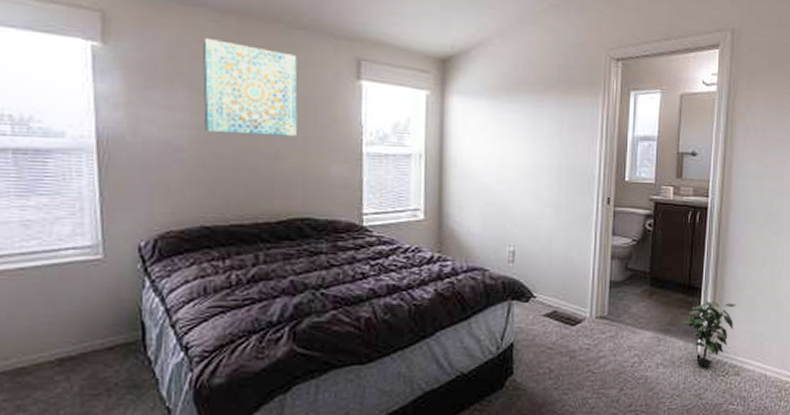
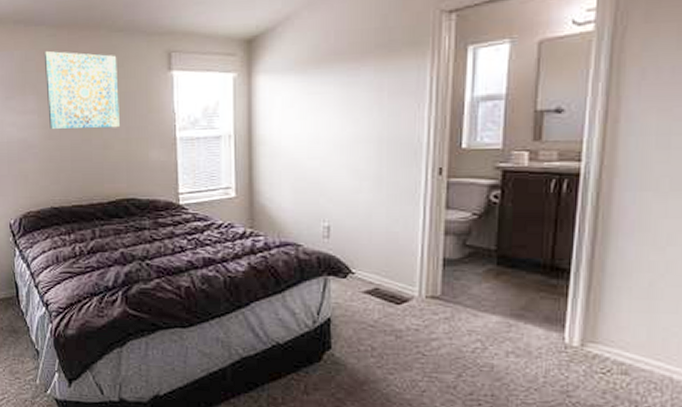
potted plant: present [683,300,736,368] -> none [543,284,624,362]

